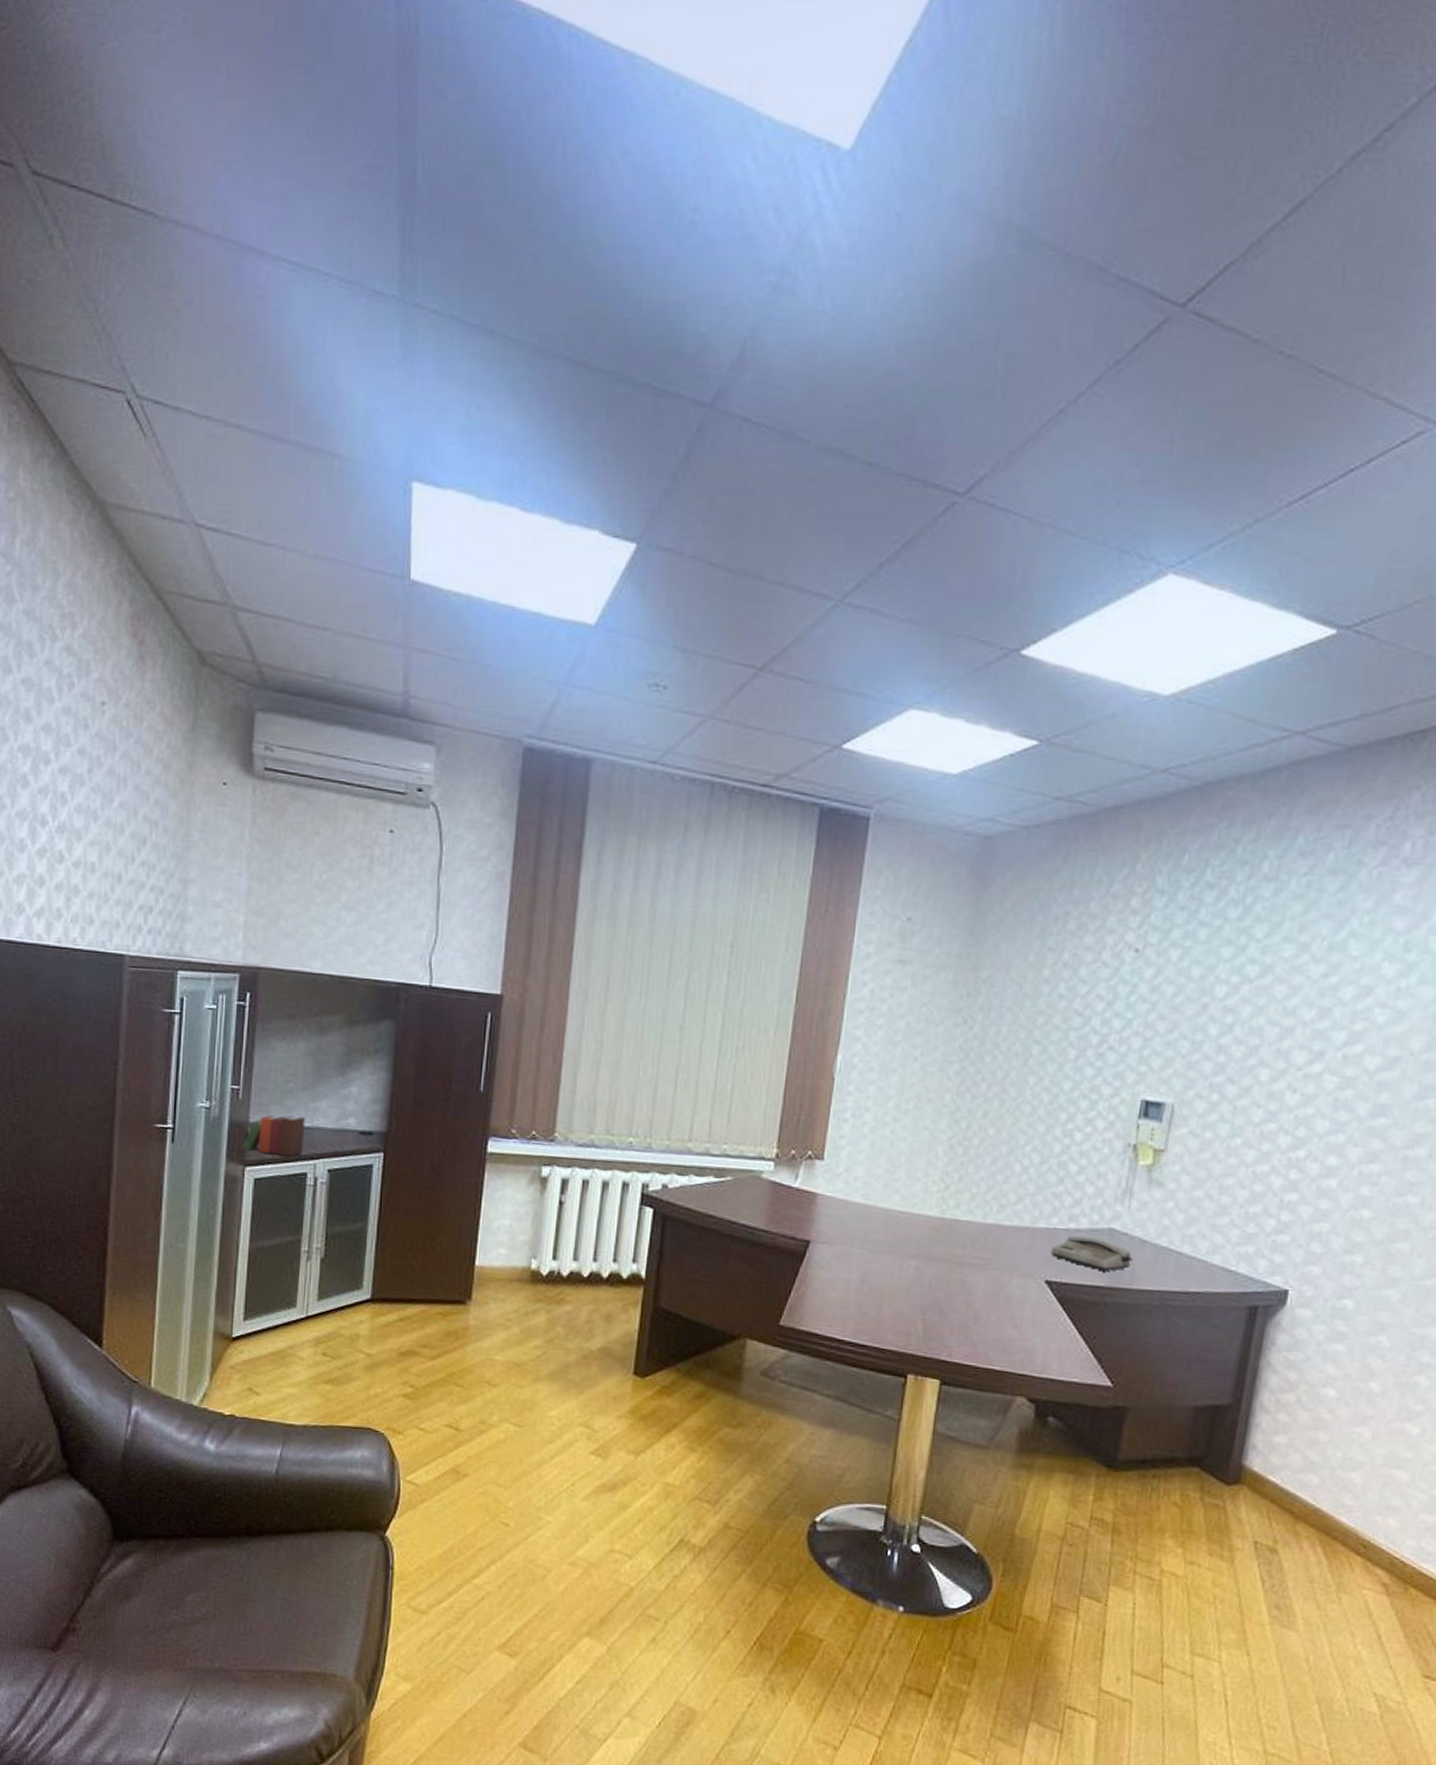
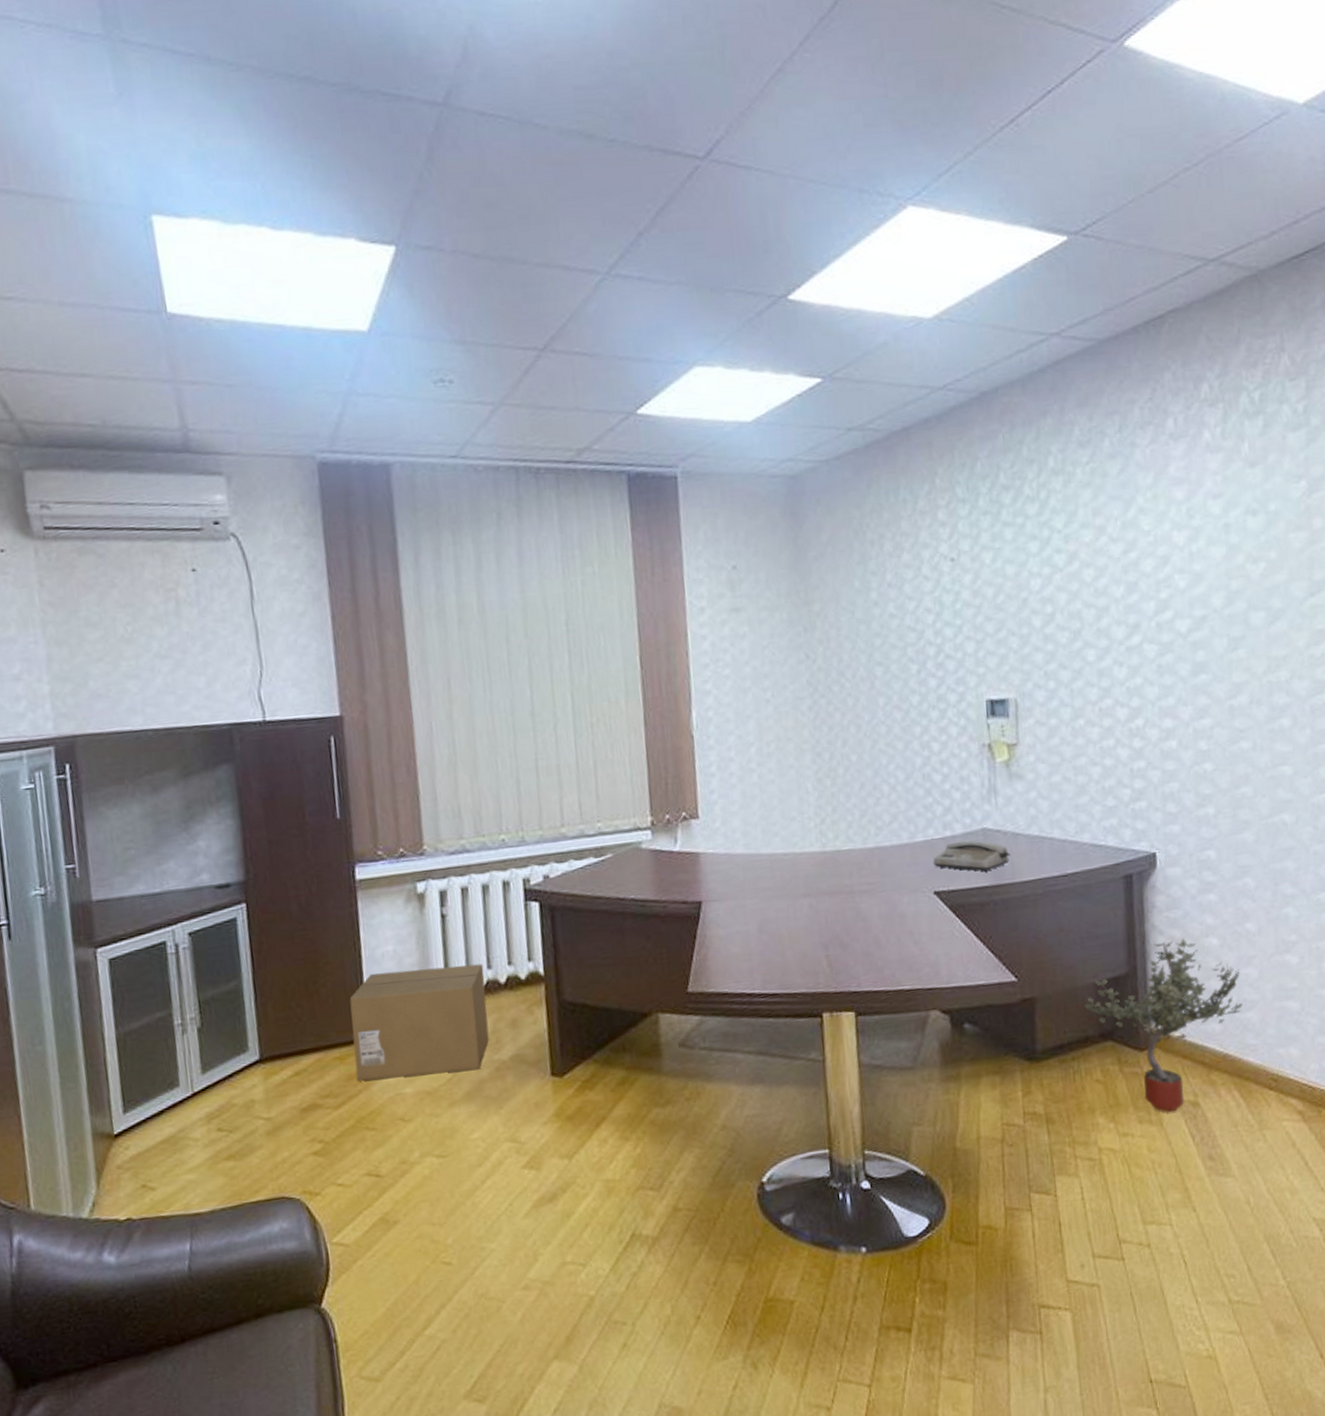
books: present [241,1115,306,1157] -> none [88,883,158,931]
box: none [454,1242,590,1353] -> present [349,964,489,1082]
potted tree: none [1176,1381,1353,1553] -> present [1083,938,1243,1113]

